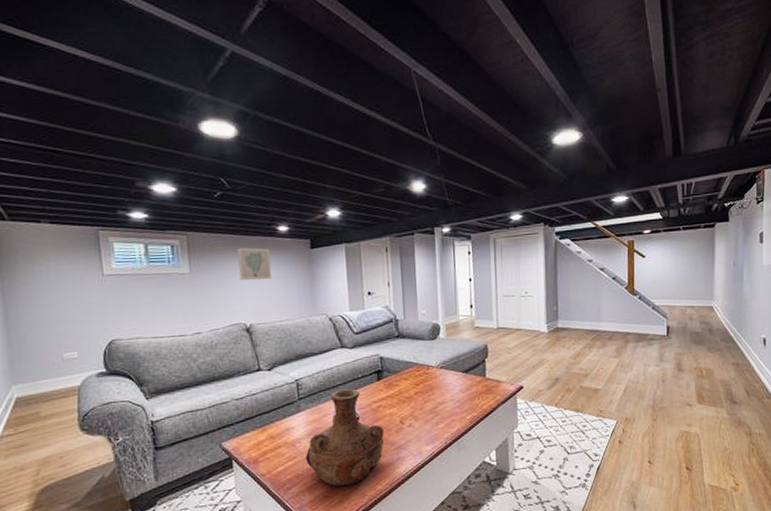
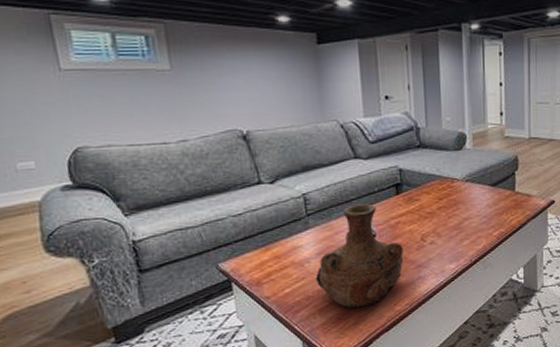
wall art: present [237,247,272,280] -> none [228,41,272,80]

